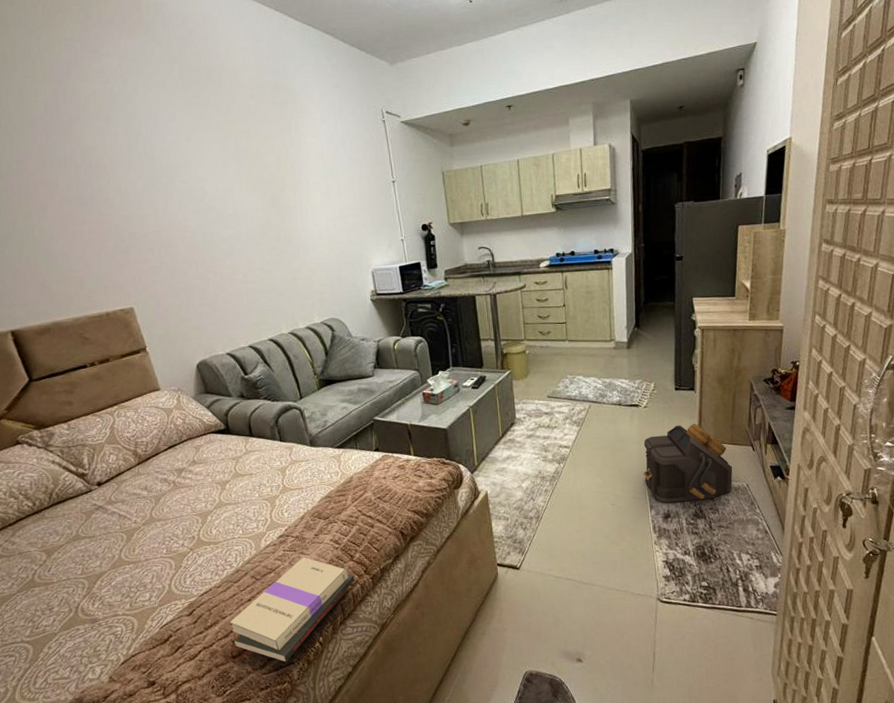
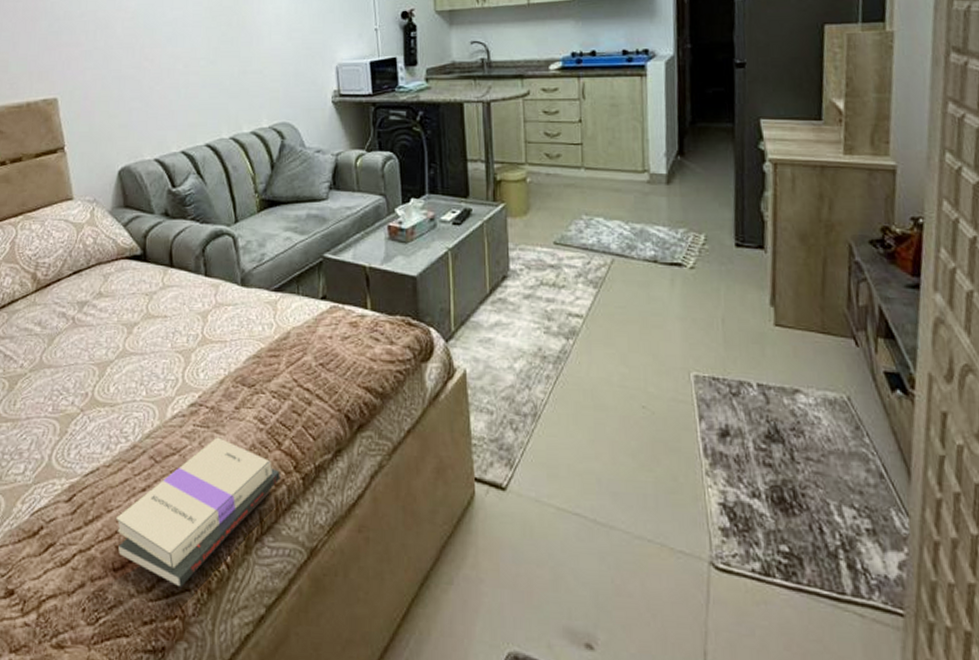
backpack: present [643,423,733,503] -> none [688,296,825,414]

